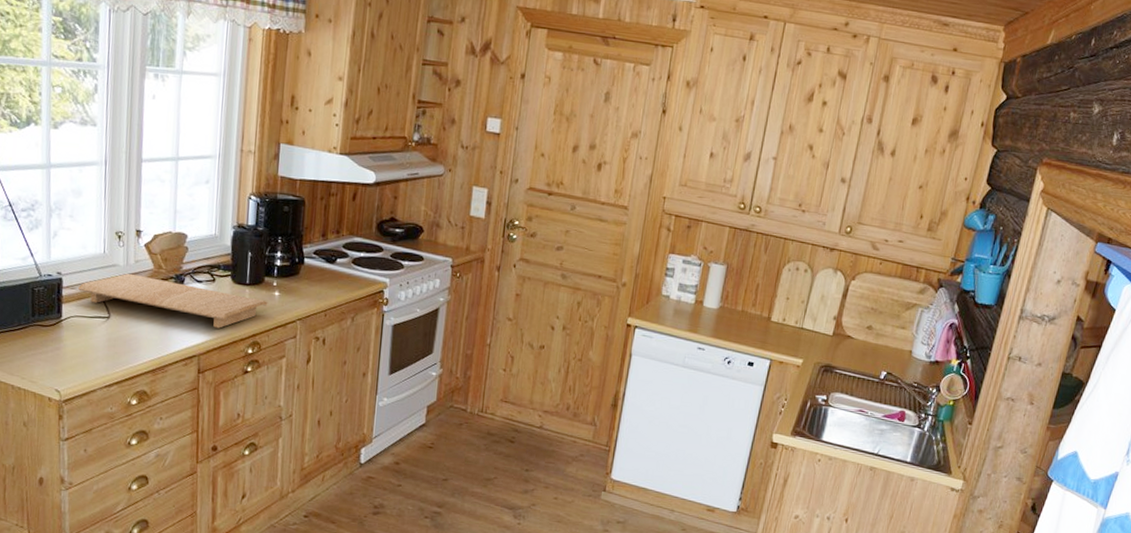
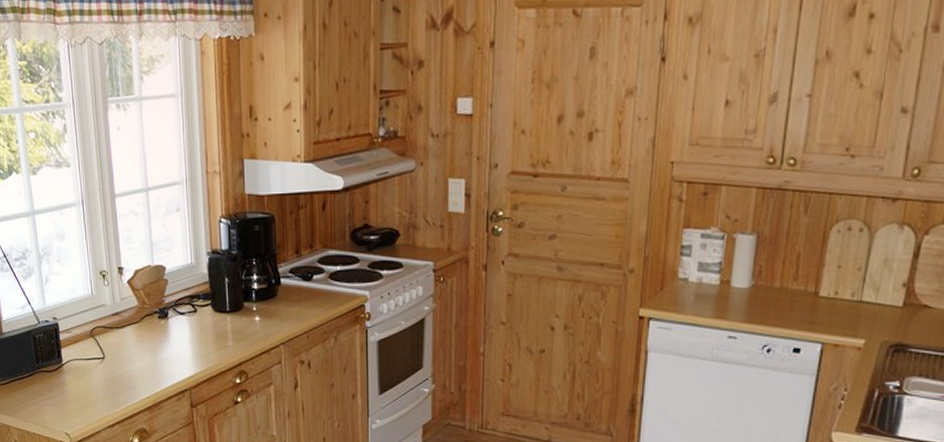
cutting board: present [77,273,268,328] -> none [72,312,250,360]

